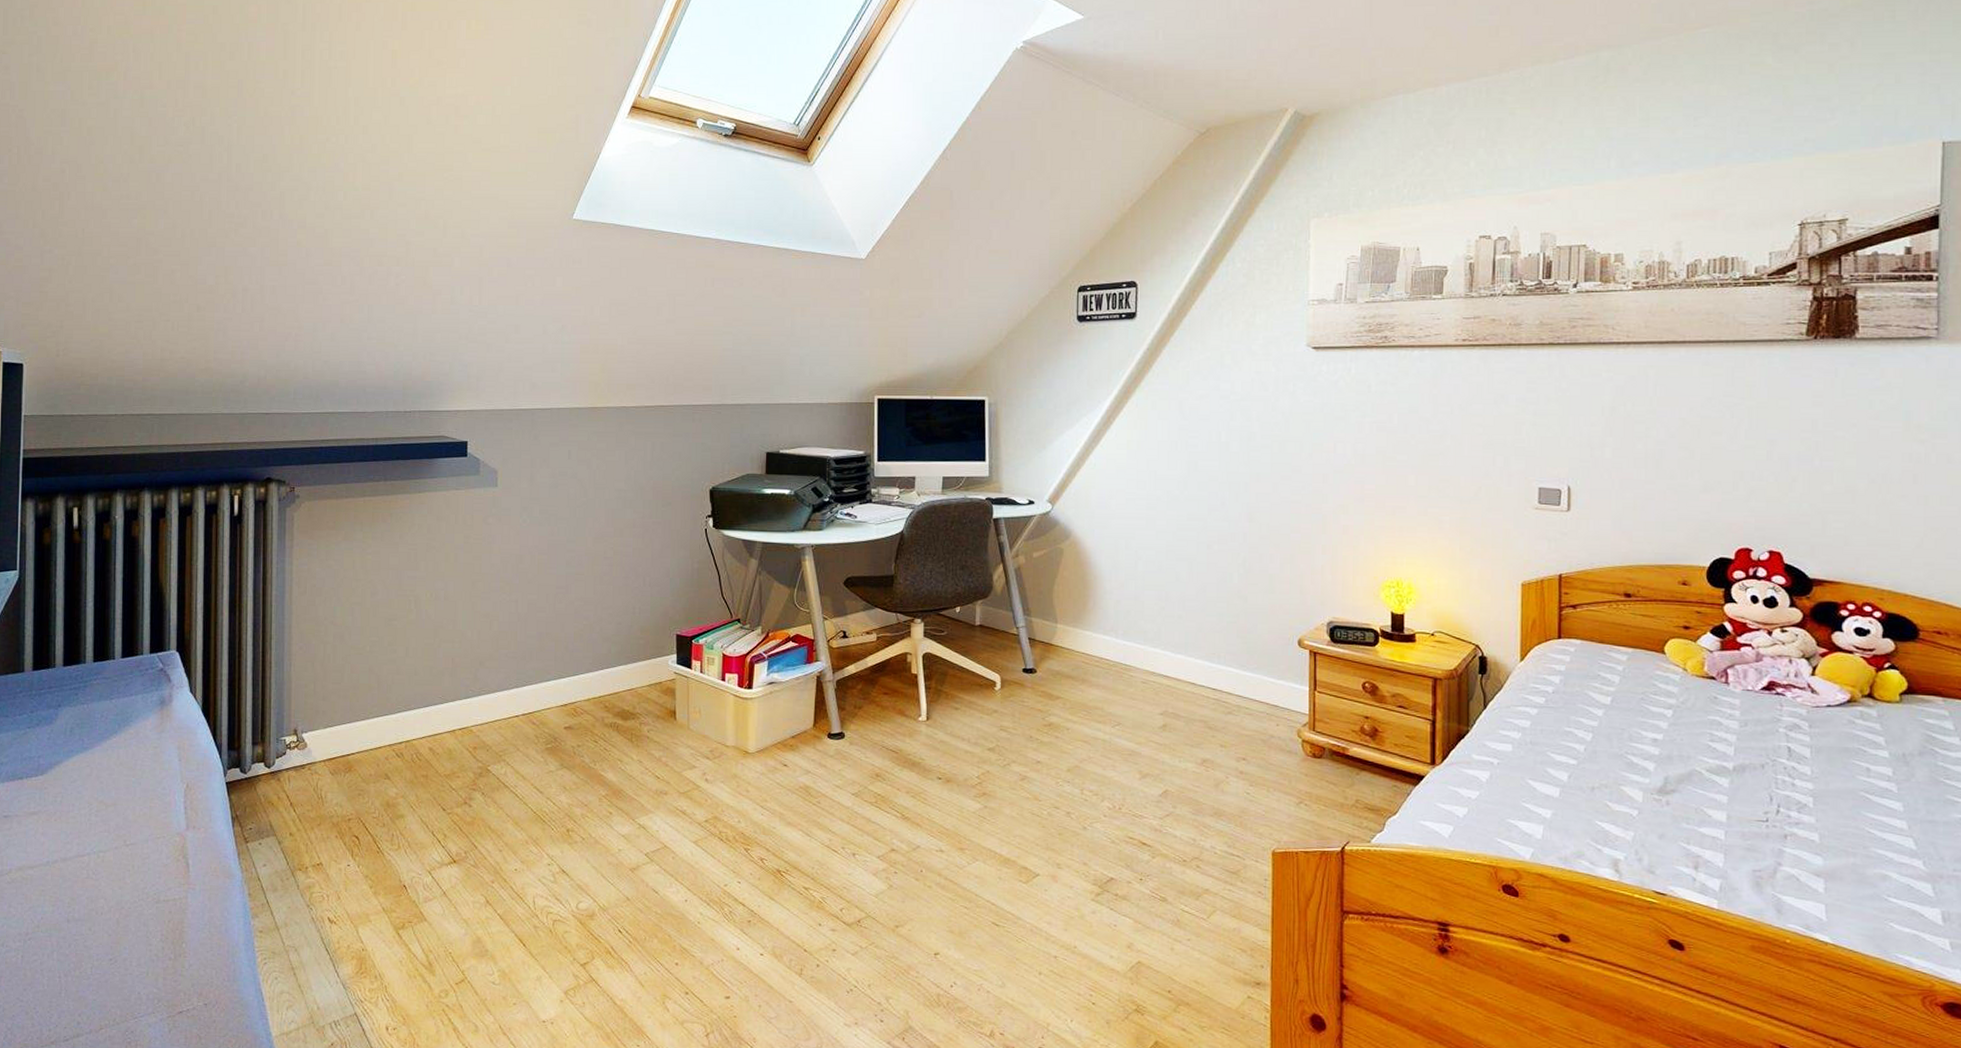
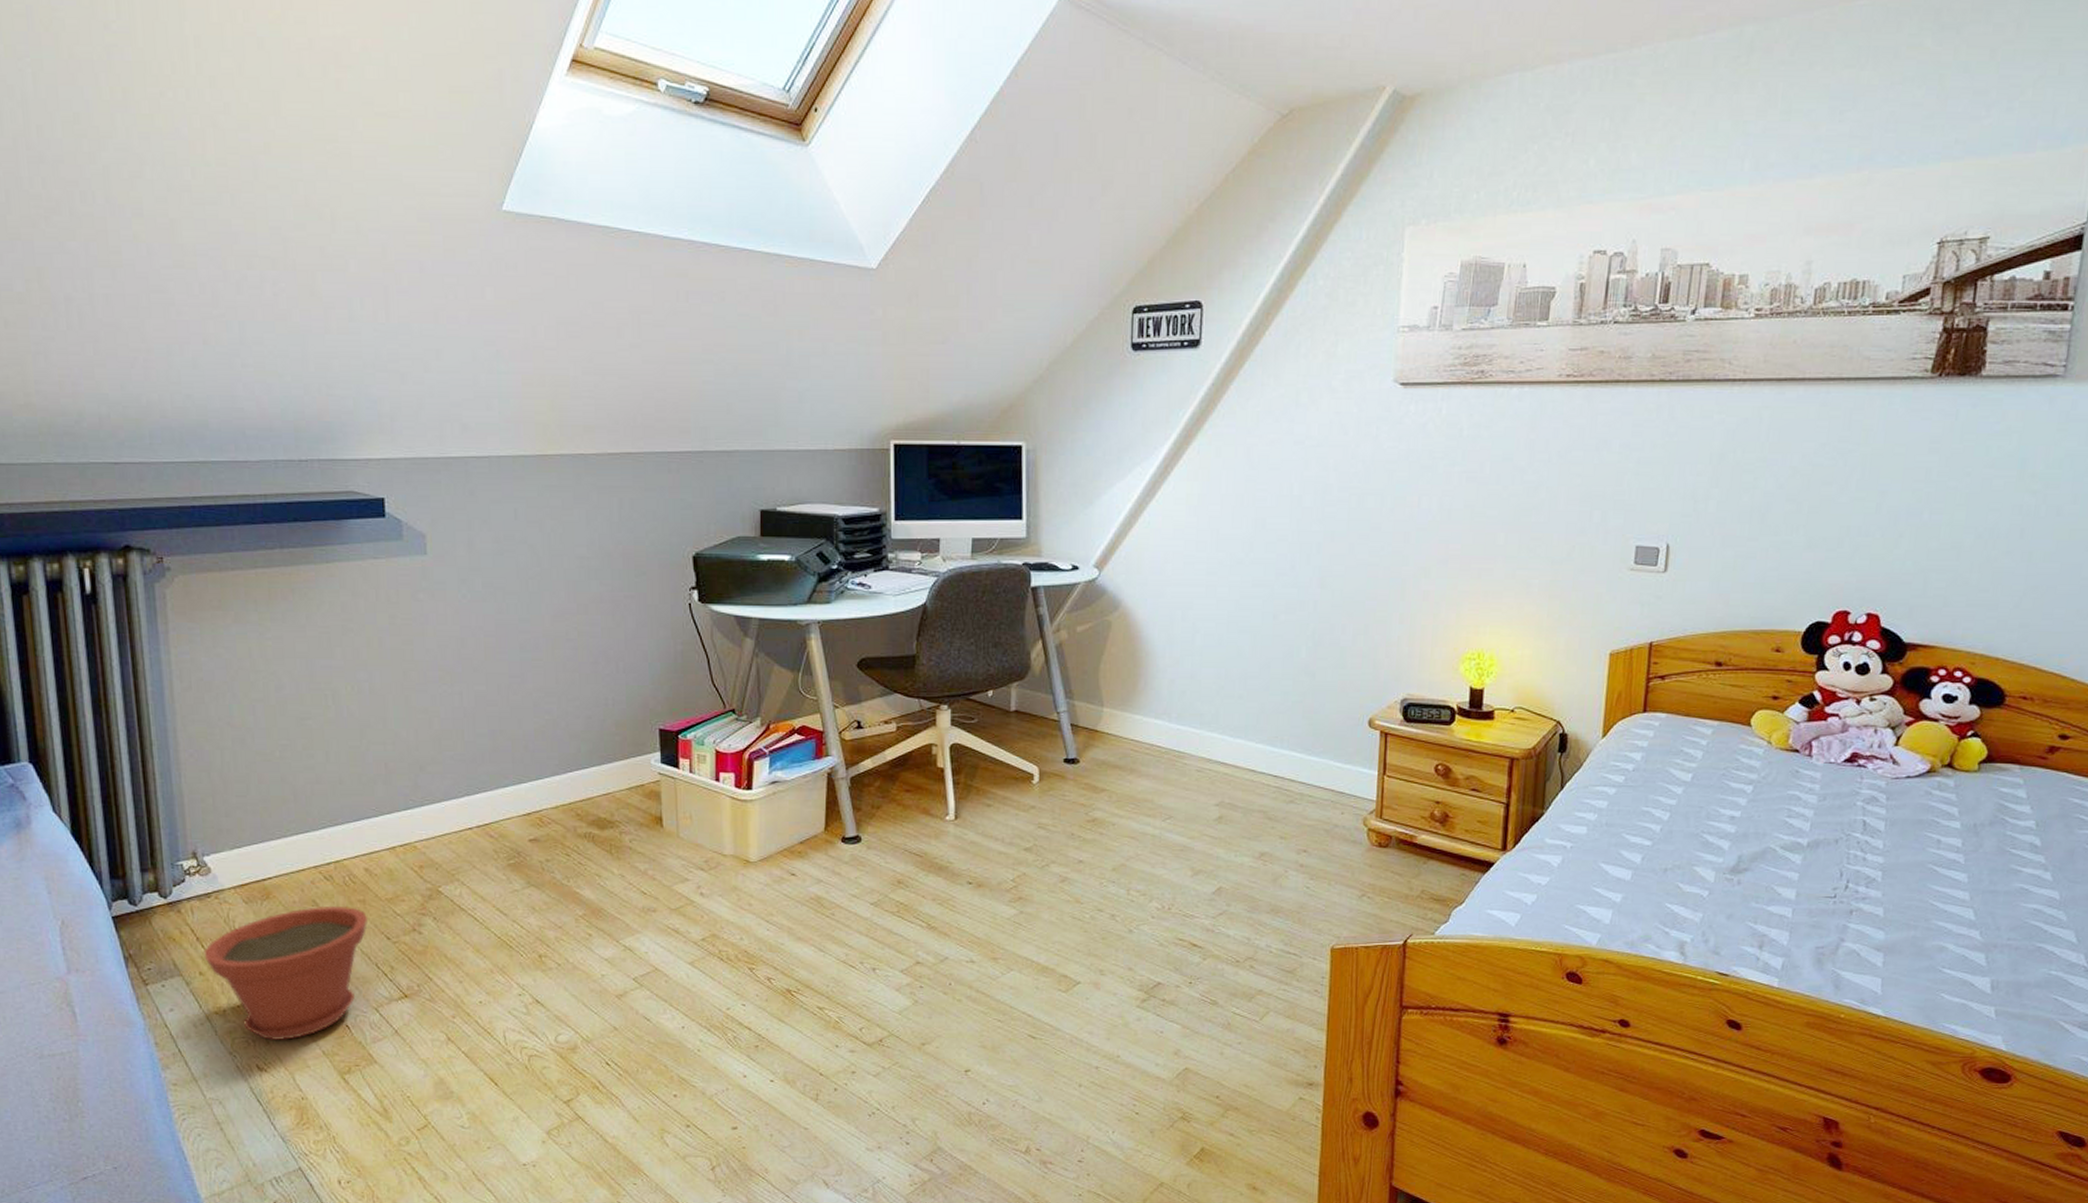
plant pot: none [295,779,429,897] -> present [203,905,369,1041]

